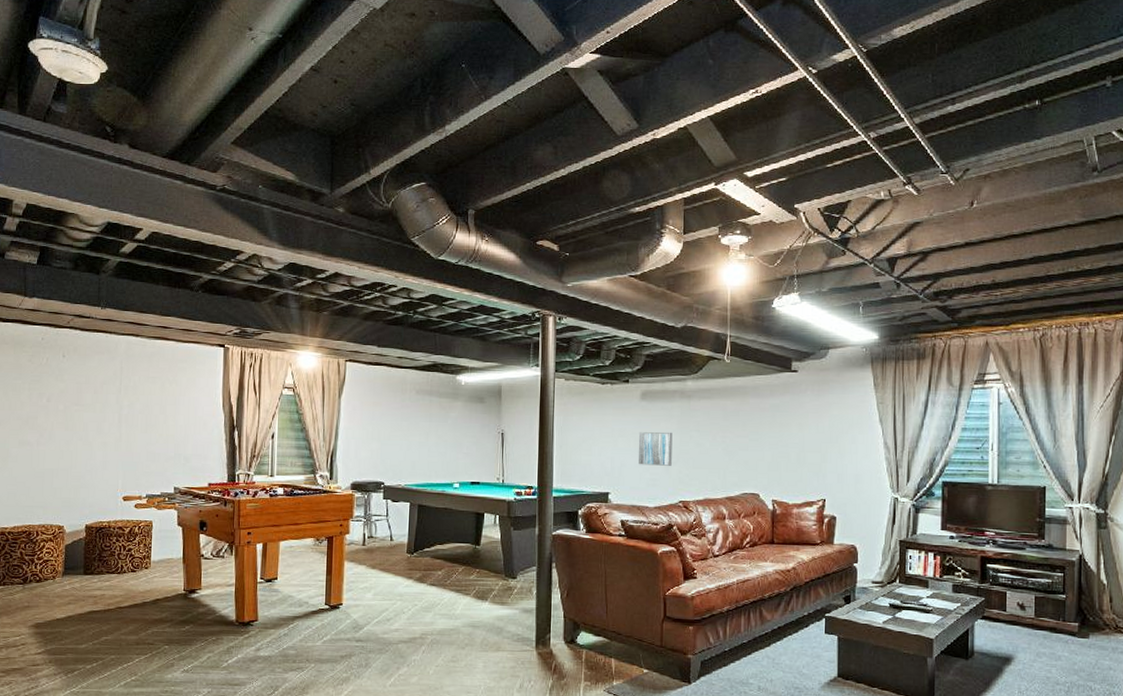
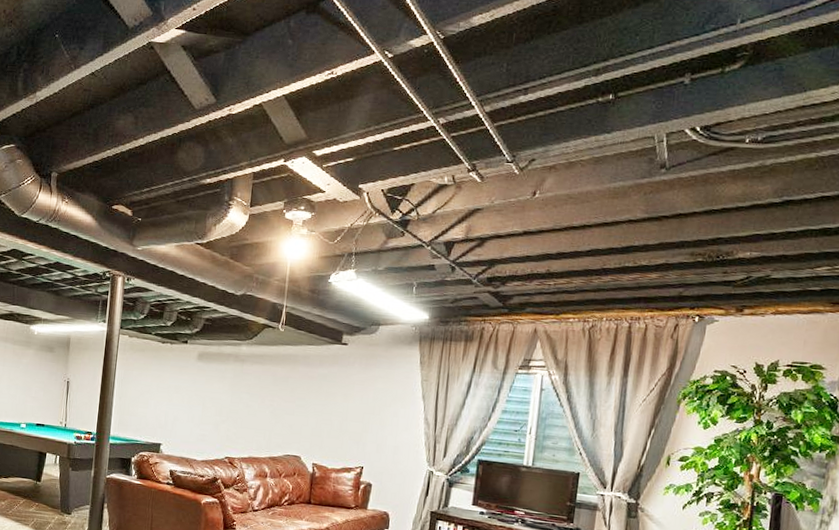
wall art: present [638,432,673,466] -> none [190,390,224,424]

